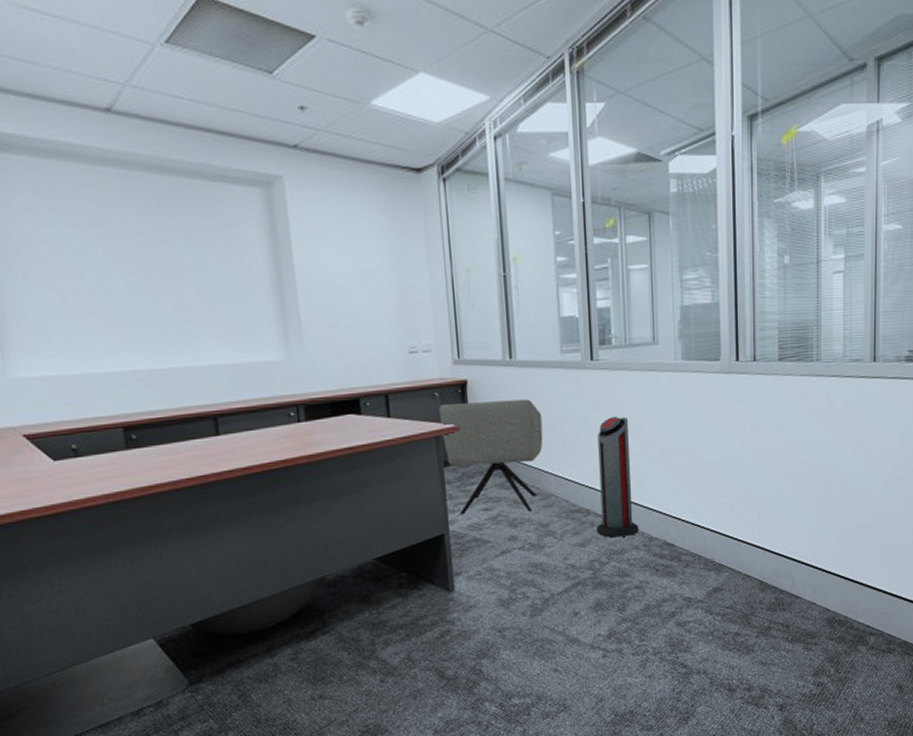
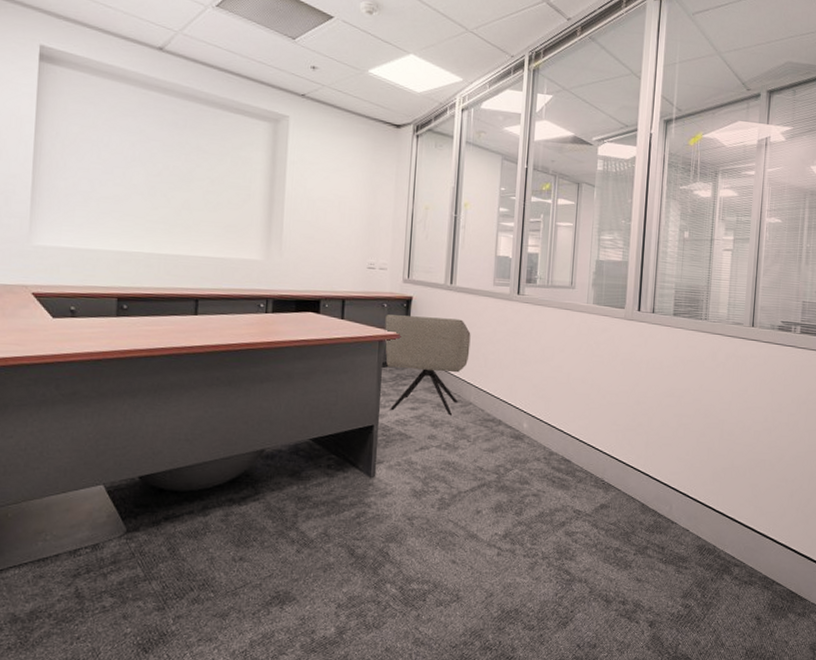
air purifier: present [596,416,639,538] -> none [505,343,544,448]

